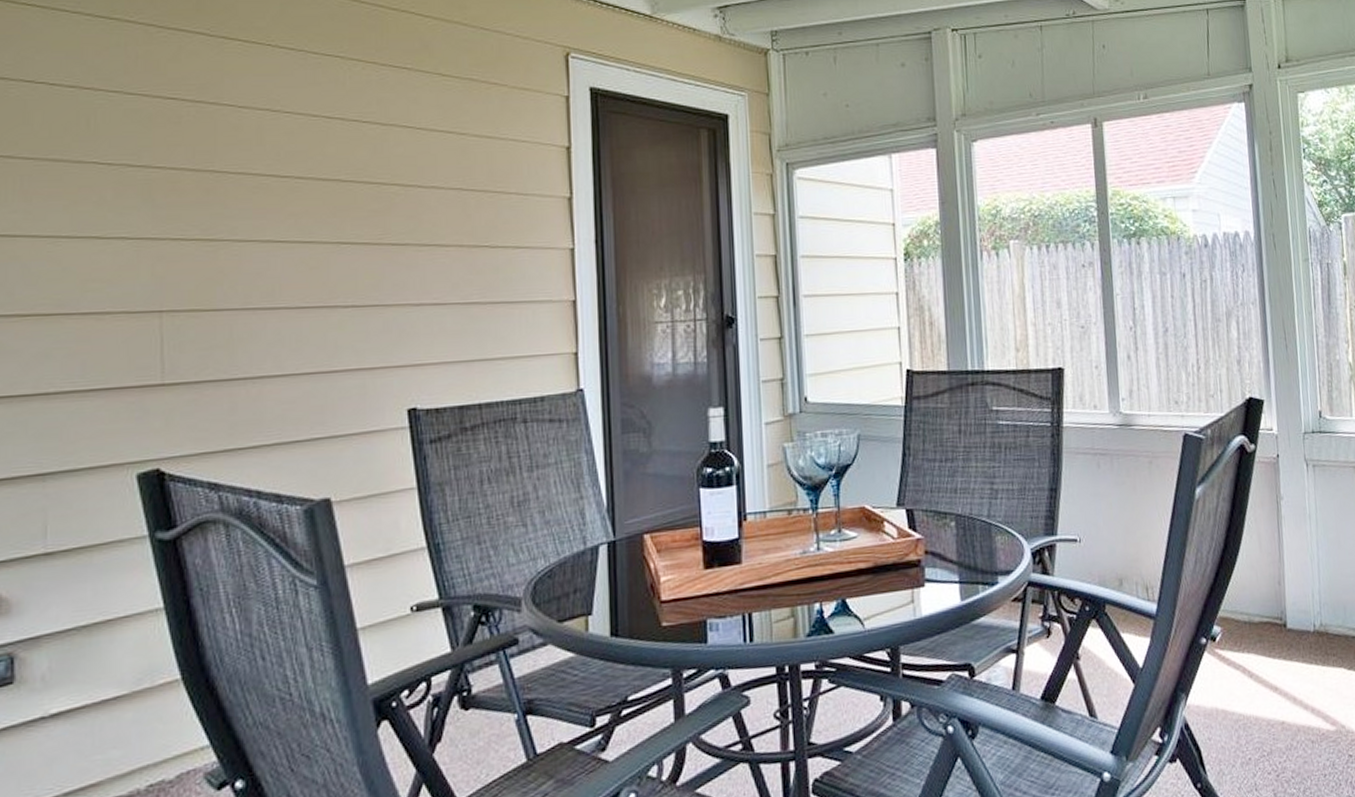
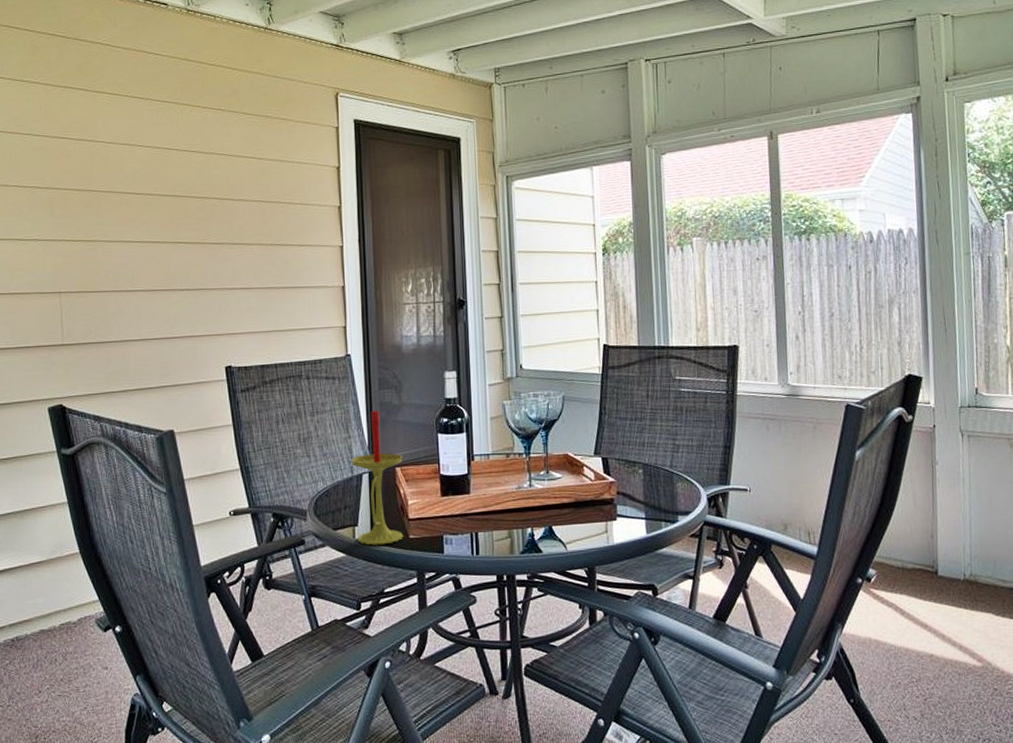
candle: none [584,460,654,639] -> present [351,410,404,545]

